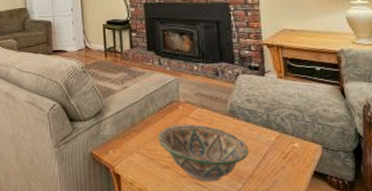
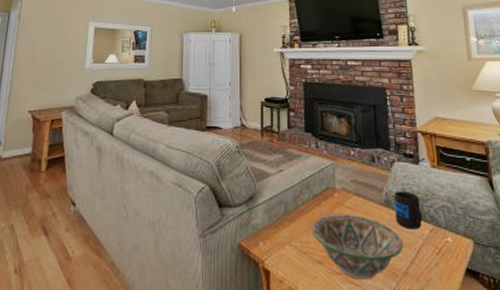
mug: none [239,102,269,137] -> present [394,191,423,230]

